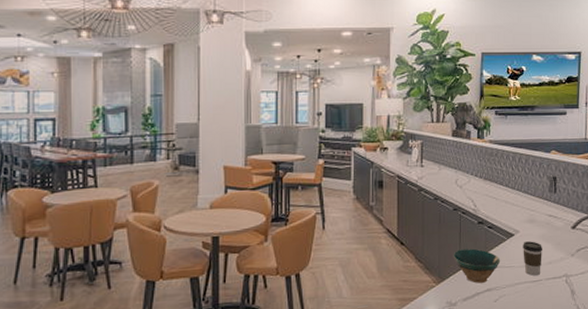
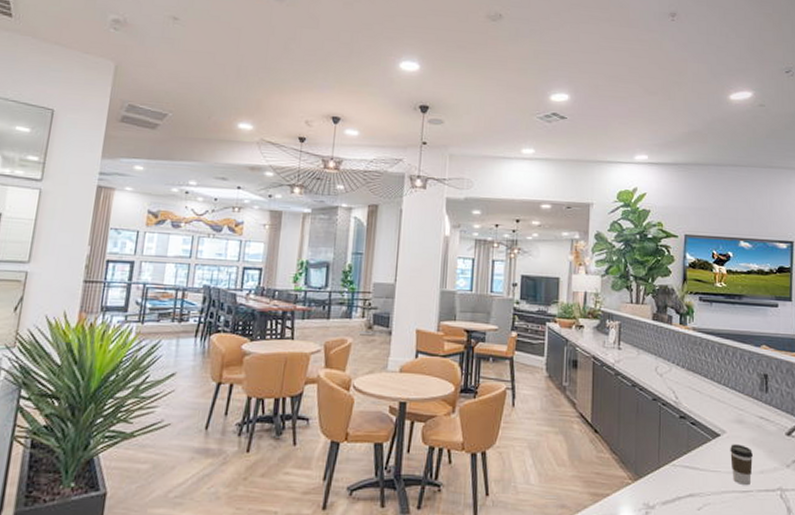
bowl: present [453,248,501,283] -> none [651,445,705,486]

